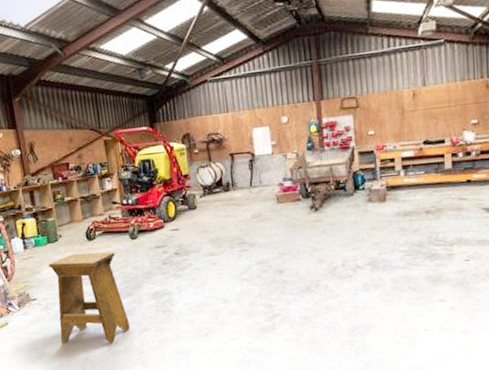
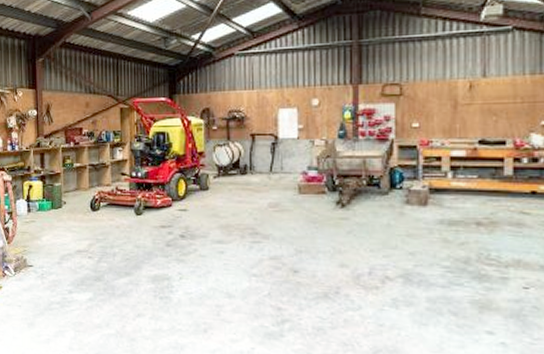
stool: present [48,252,130,344] -> none [49,223,124,325]

